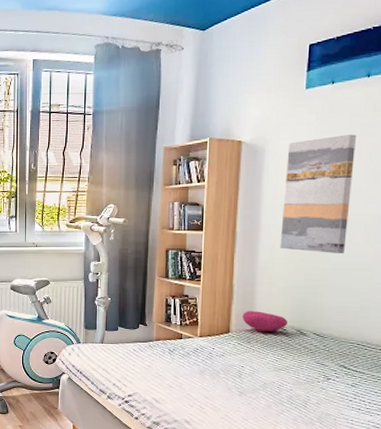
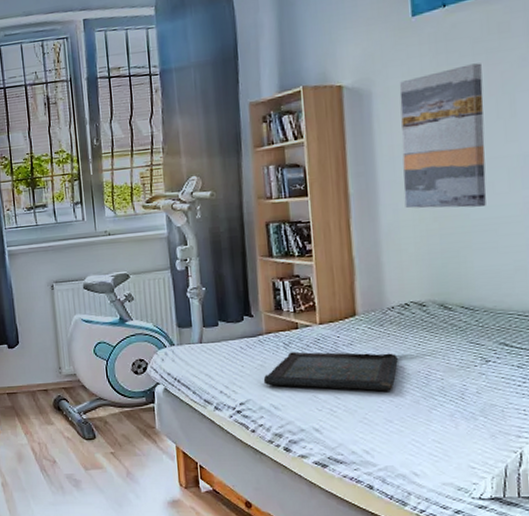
serving tray: none [149,357,258,396] -> present [263,351,398,392]
cushion: present [242,311,288,332] -> none [369,286,428,311]

